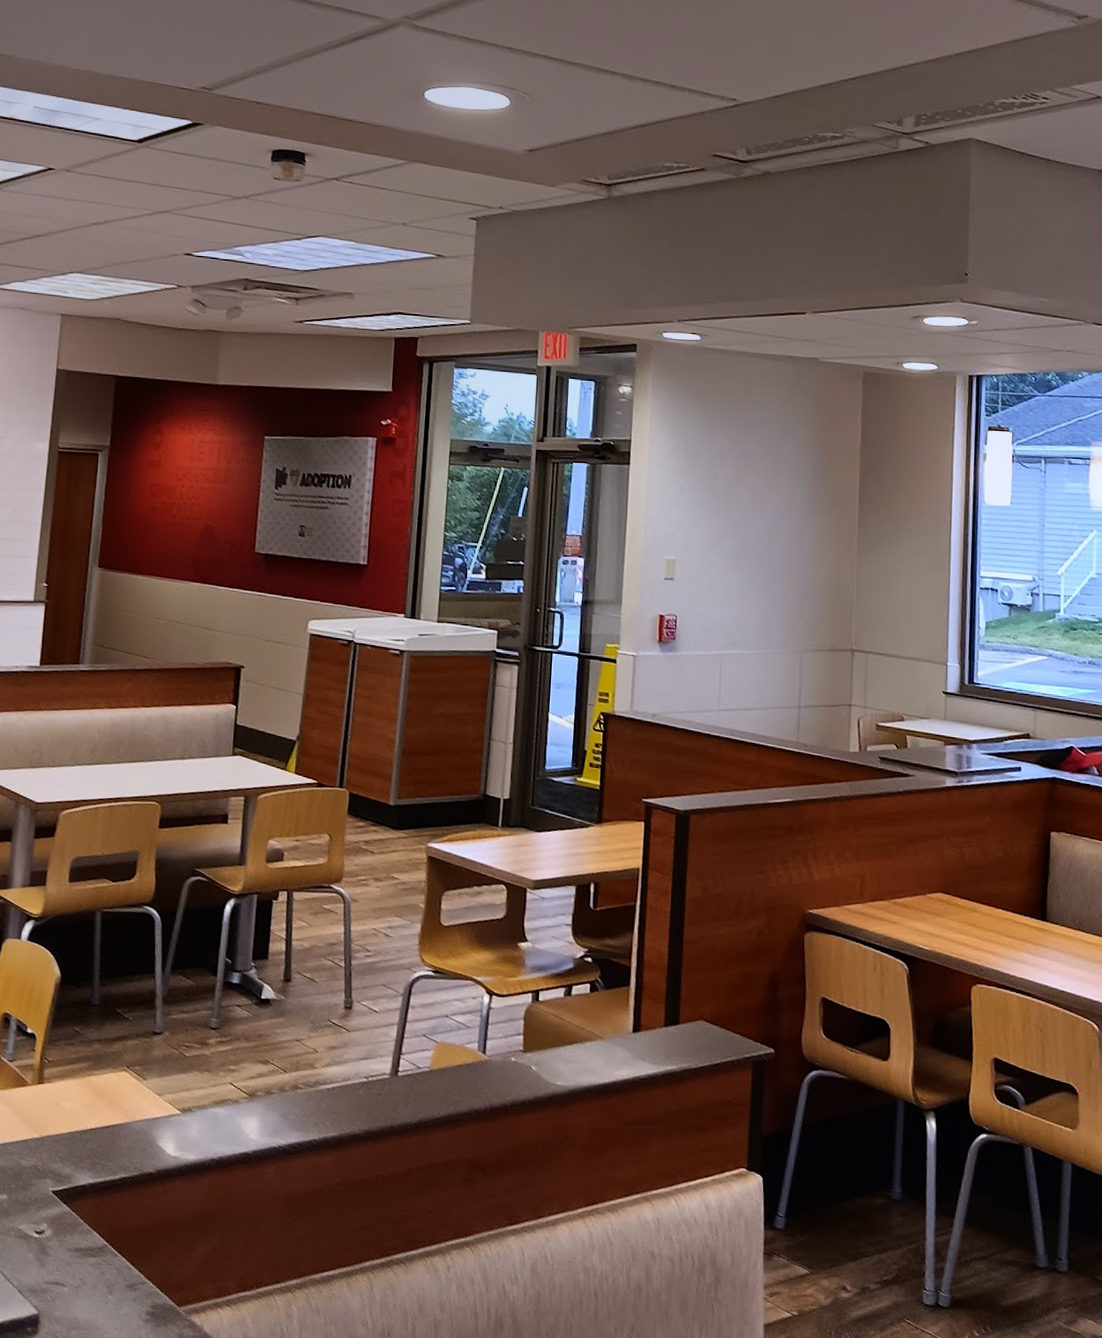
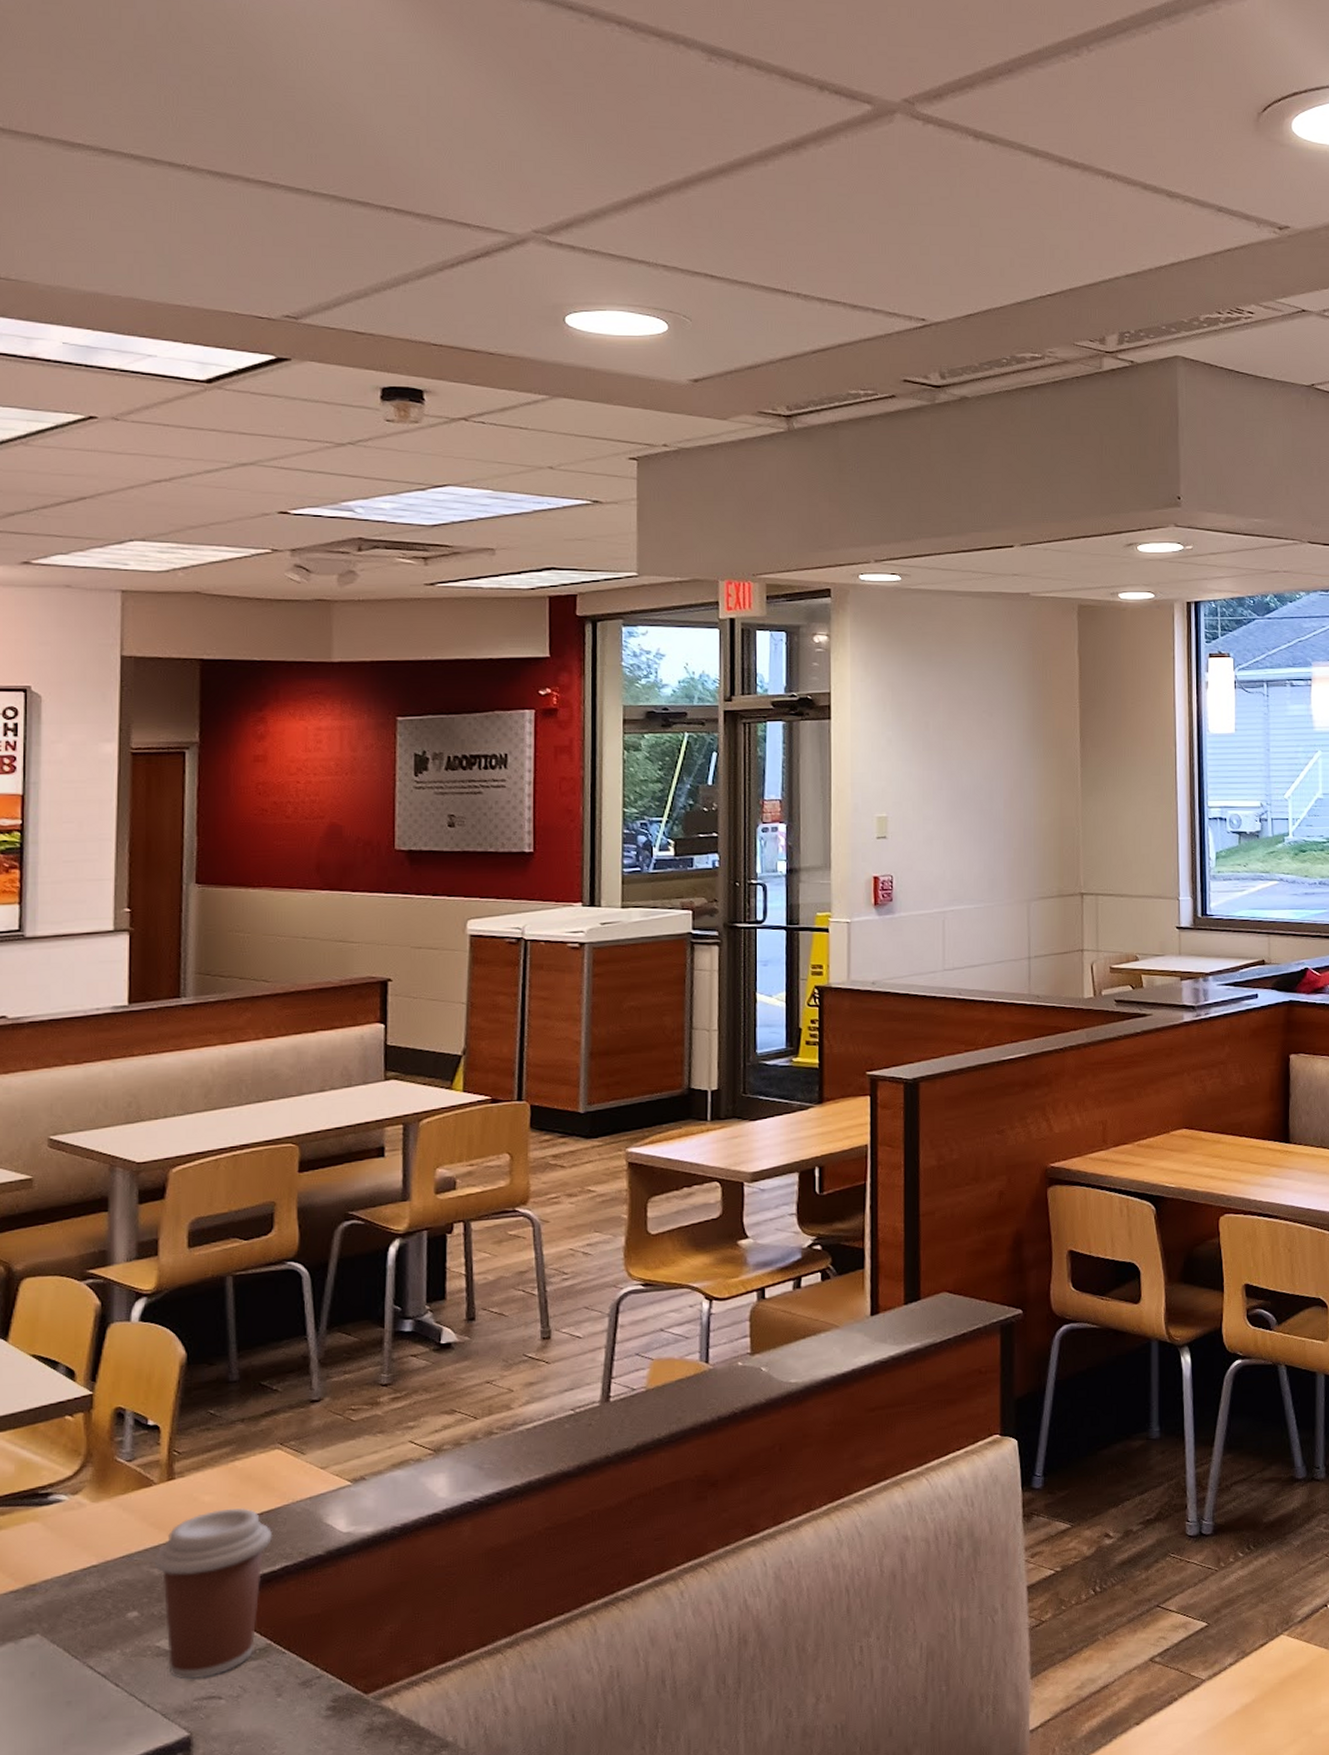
coffee cup: none [22,1116,116,1264] -> present [154,1508,273,1679]

